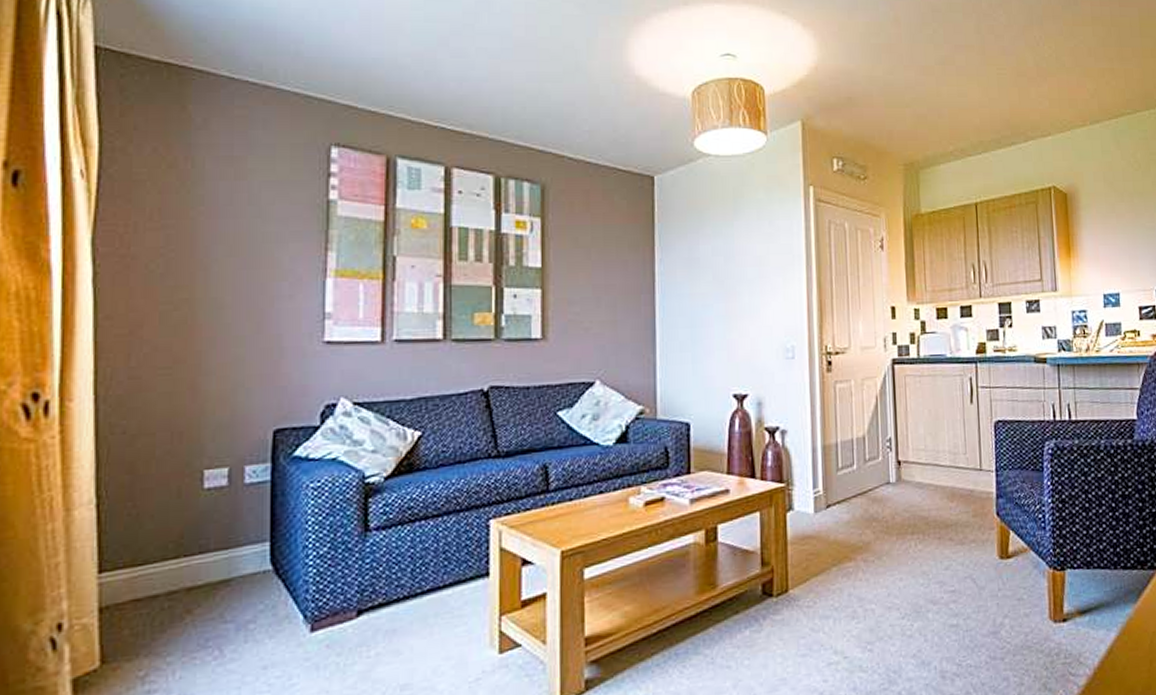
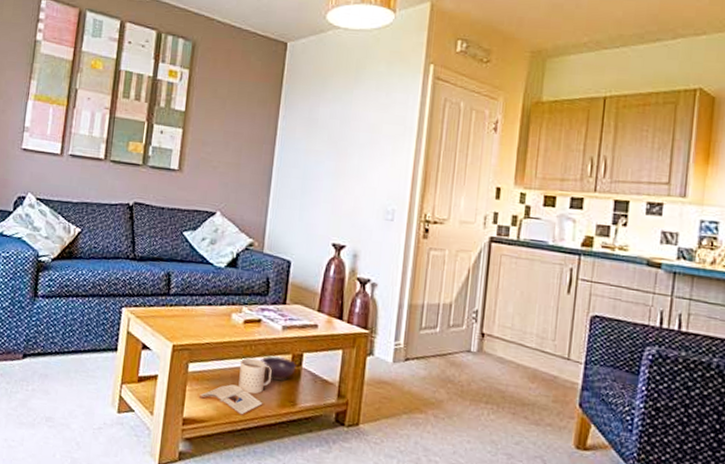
magazine: none [602,581,679,615] -> present [200,384,263,415]
mug: none [647,544,686,588] -> present [238,358,272,395]
bowl: none [670,534,711,563] -> present [261,355,296,381]

